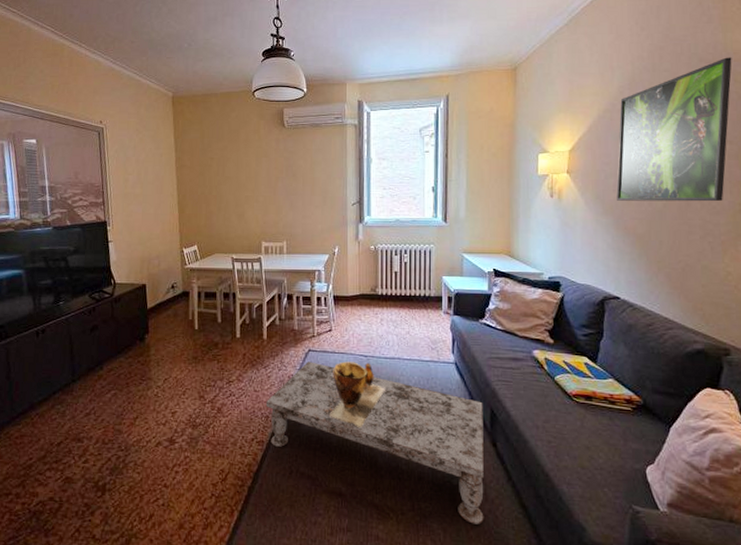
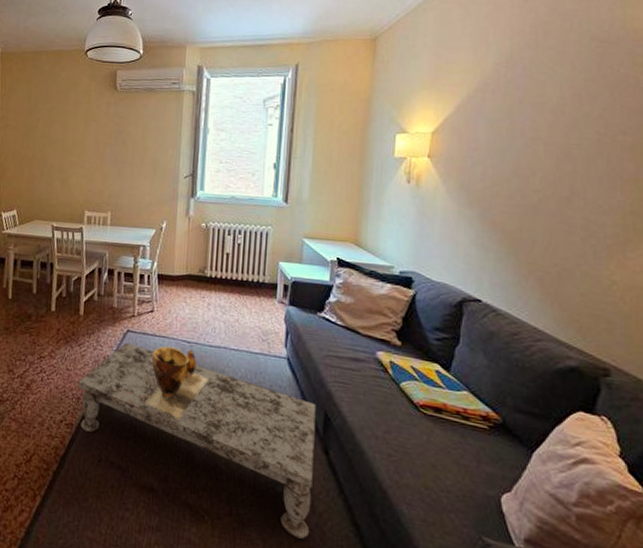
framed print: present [616,57,732,202] -> none [484,36,631,200]

